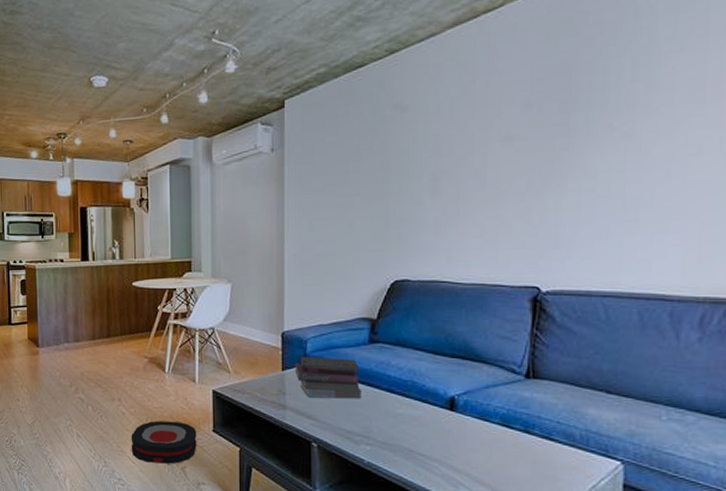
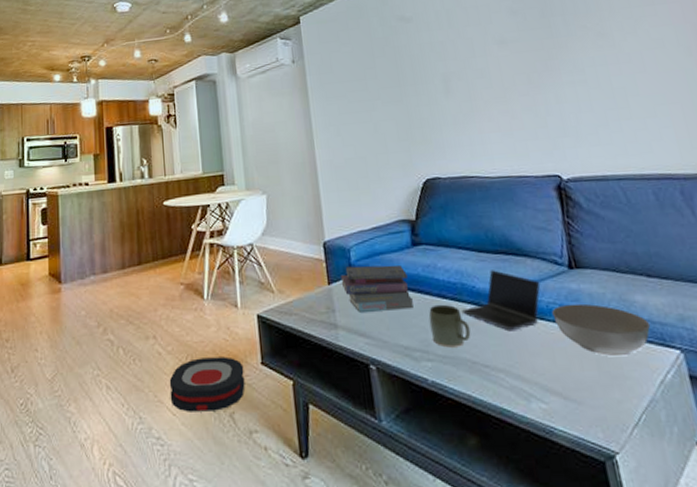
mug: none [374,398,413,436] -> present [428,304,471,348]
laptop computer: none [407,372,492,428] -> present [461,270,541,332]
bowl: none [498,410,597,461] -> present [552,303,651,357]

